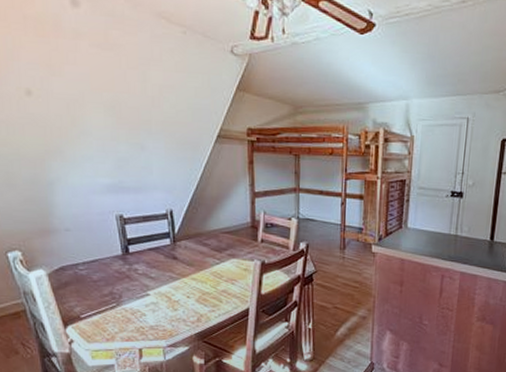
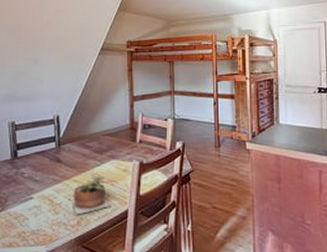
succulent plant: none [189,274,231,311] -> present [70,175,111,214]

